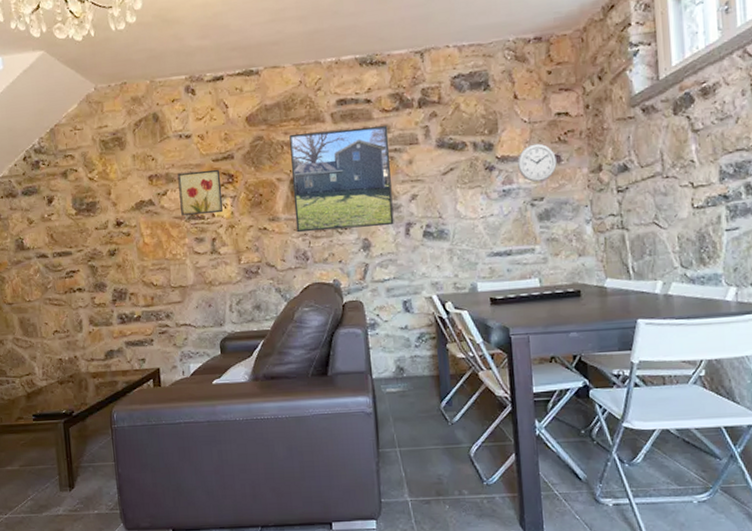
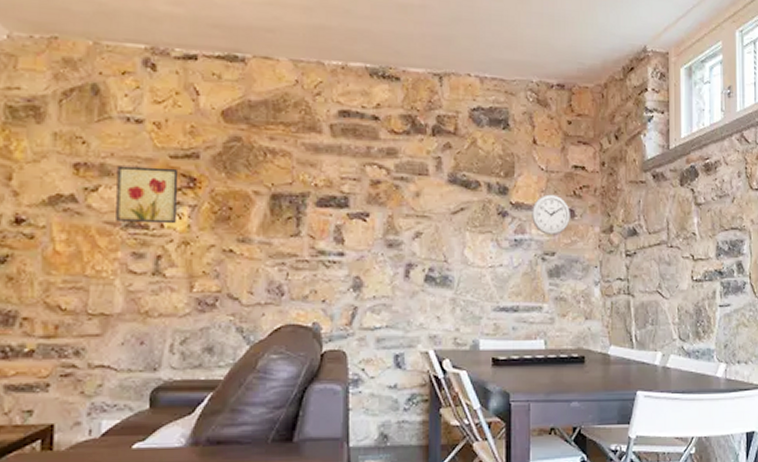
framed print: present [289,126,394,233] -> none [272,140,395,264]

